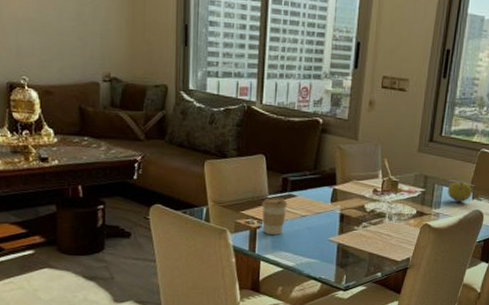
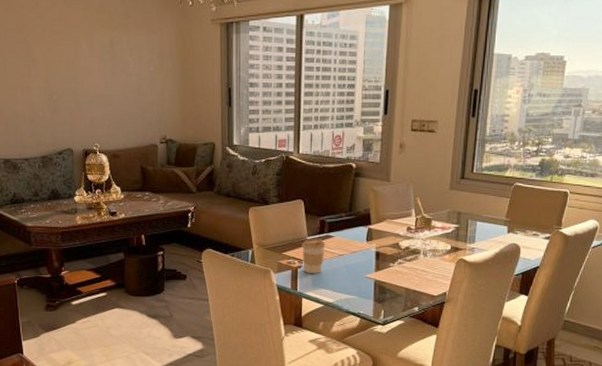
fruit: present [448,181,472,203] -> none [482,215,507,237]

